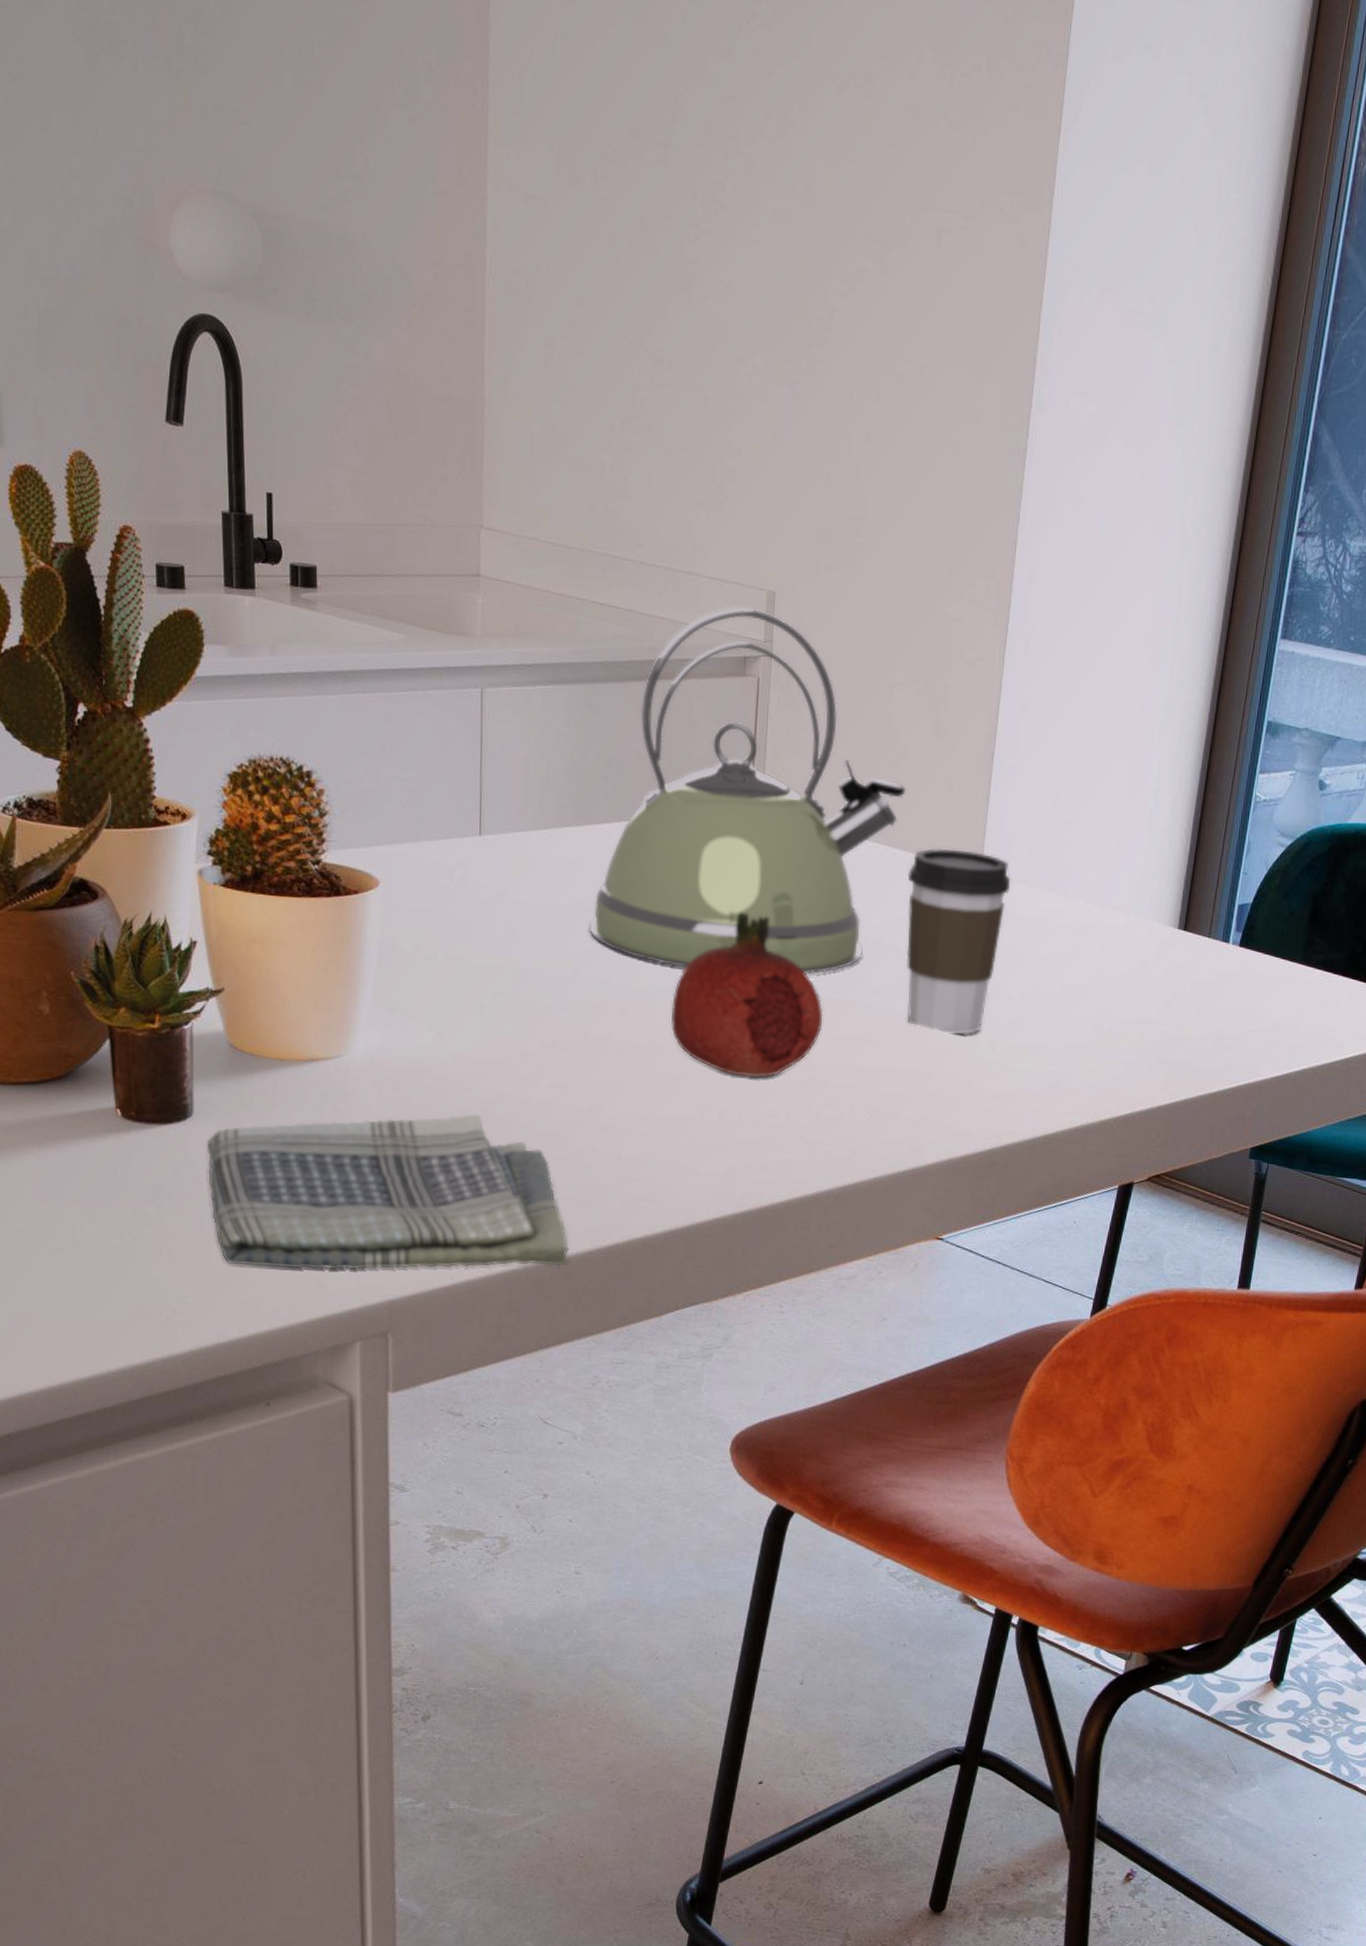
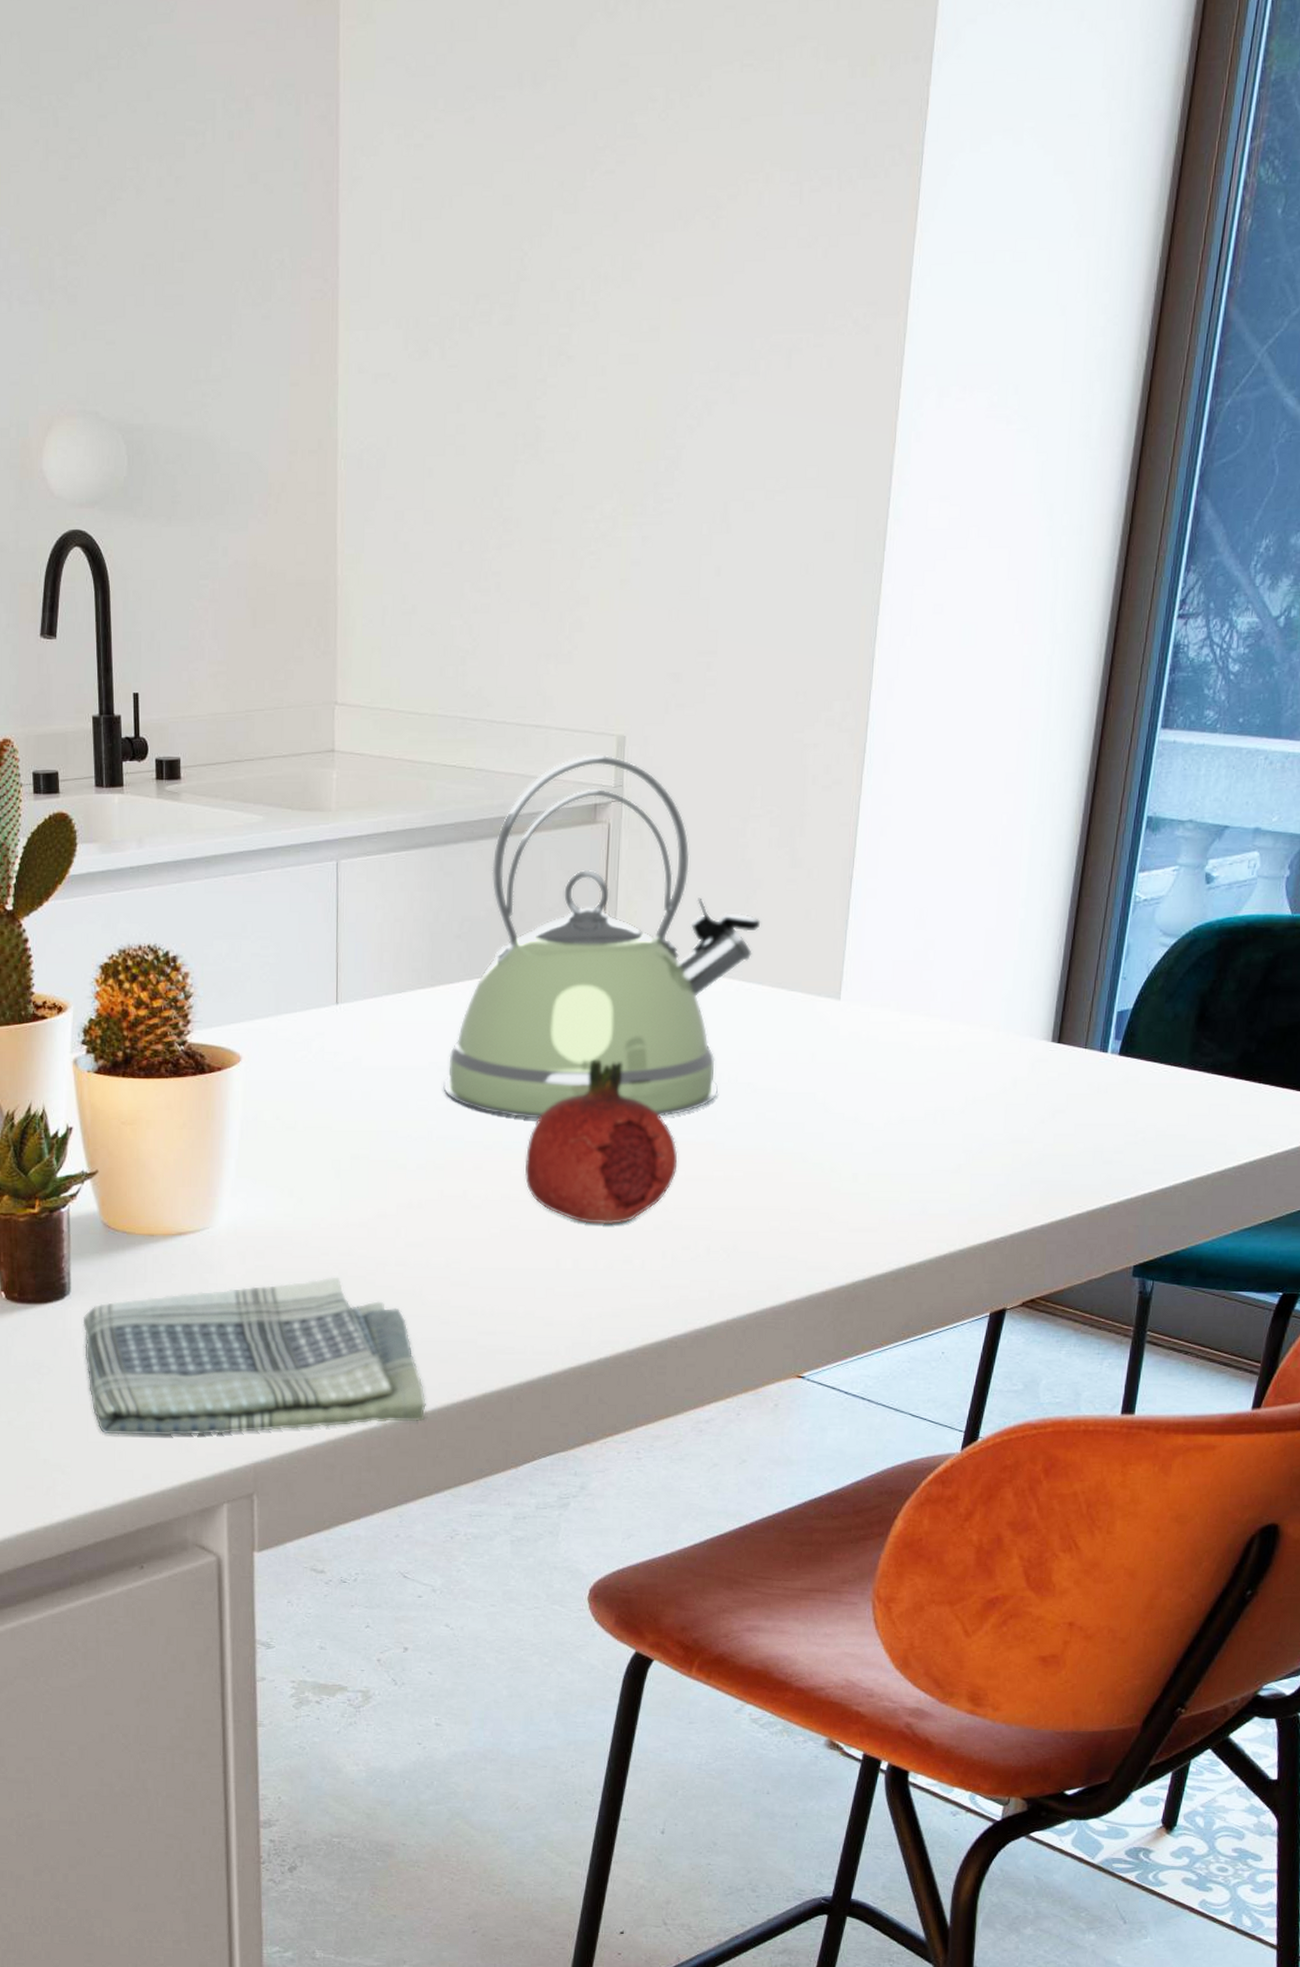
coffee cup: present [906,848,1011,1035] -> none [763,978,872,1168]

